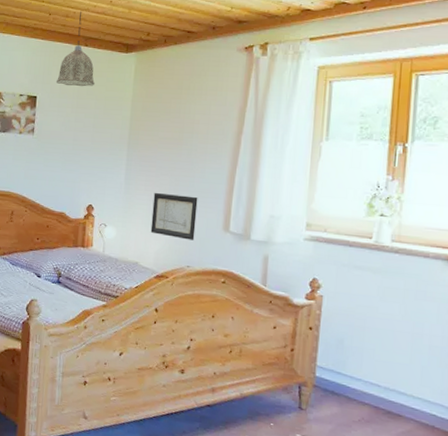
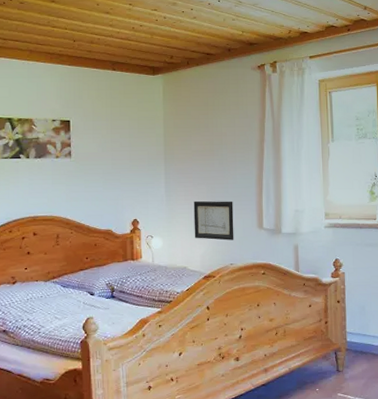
pendant lamp: present [56,11,96,87] -> none [88,37,127,109]

